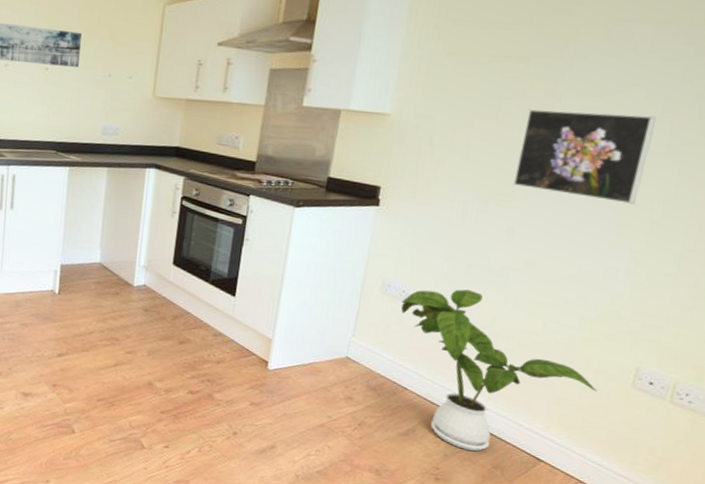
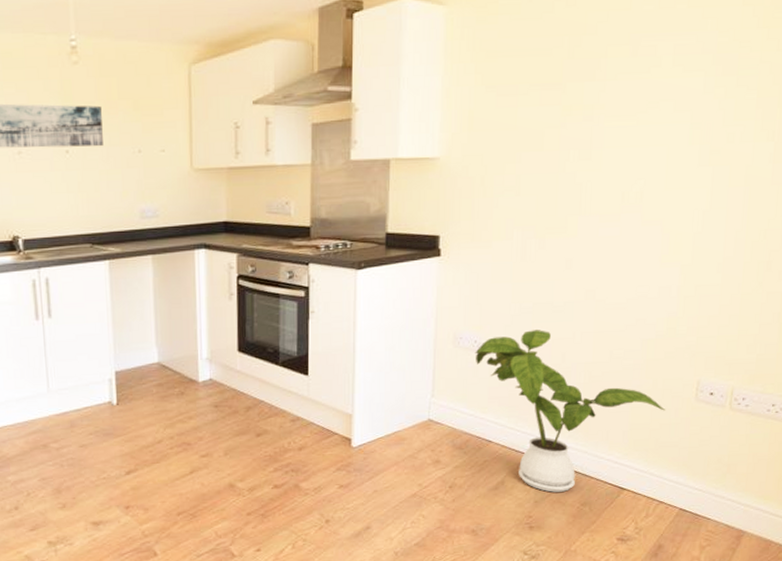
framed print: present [512,109,656,204] -> none [565,129,686,220]

